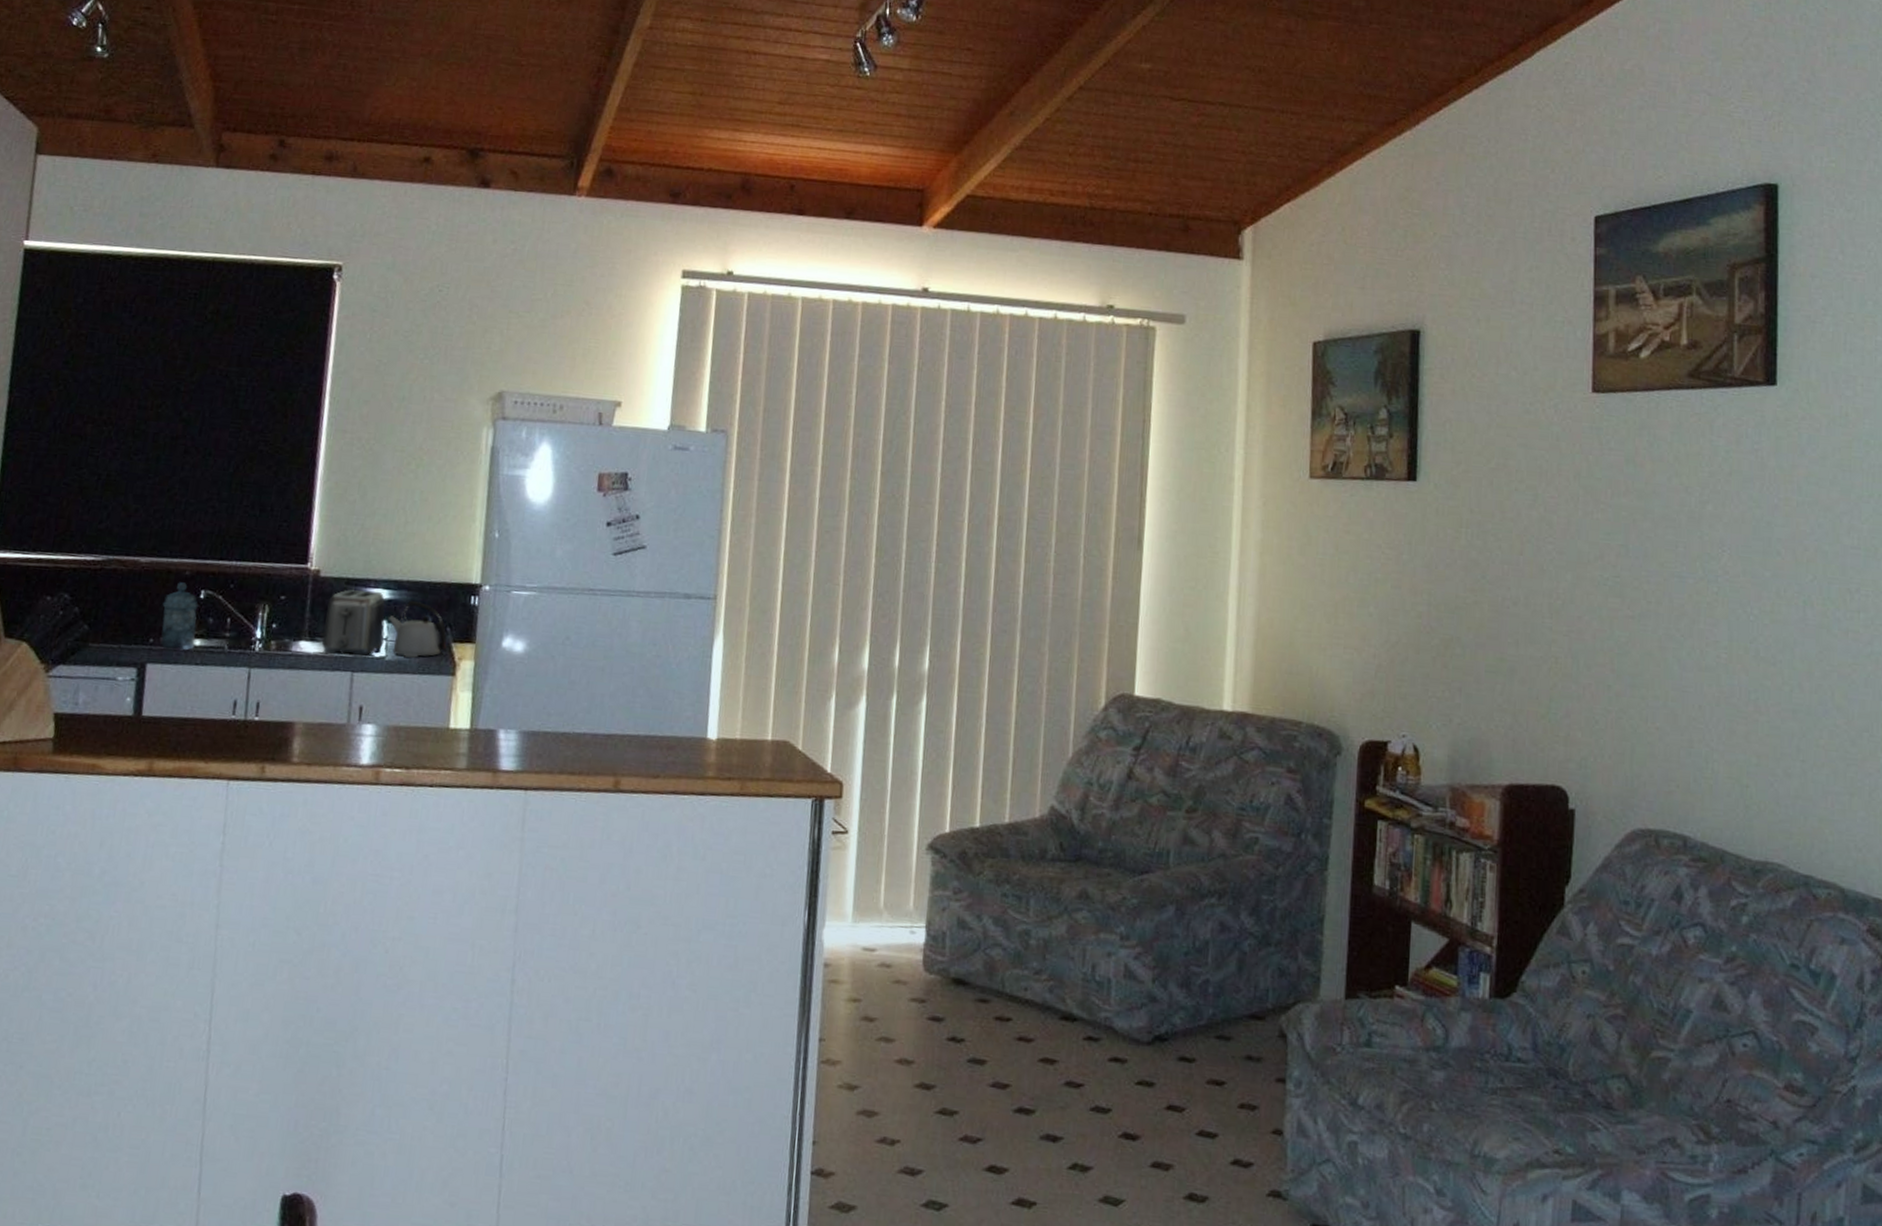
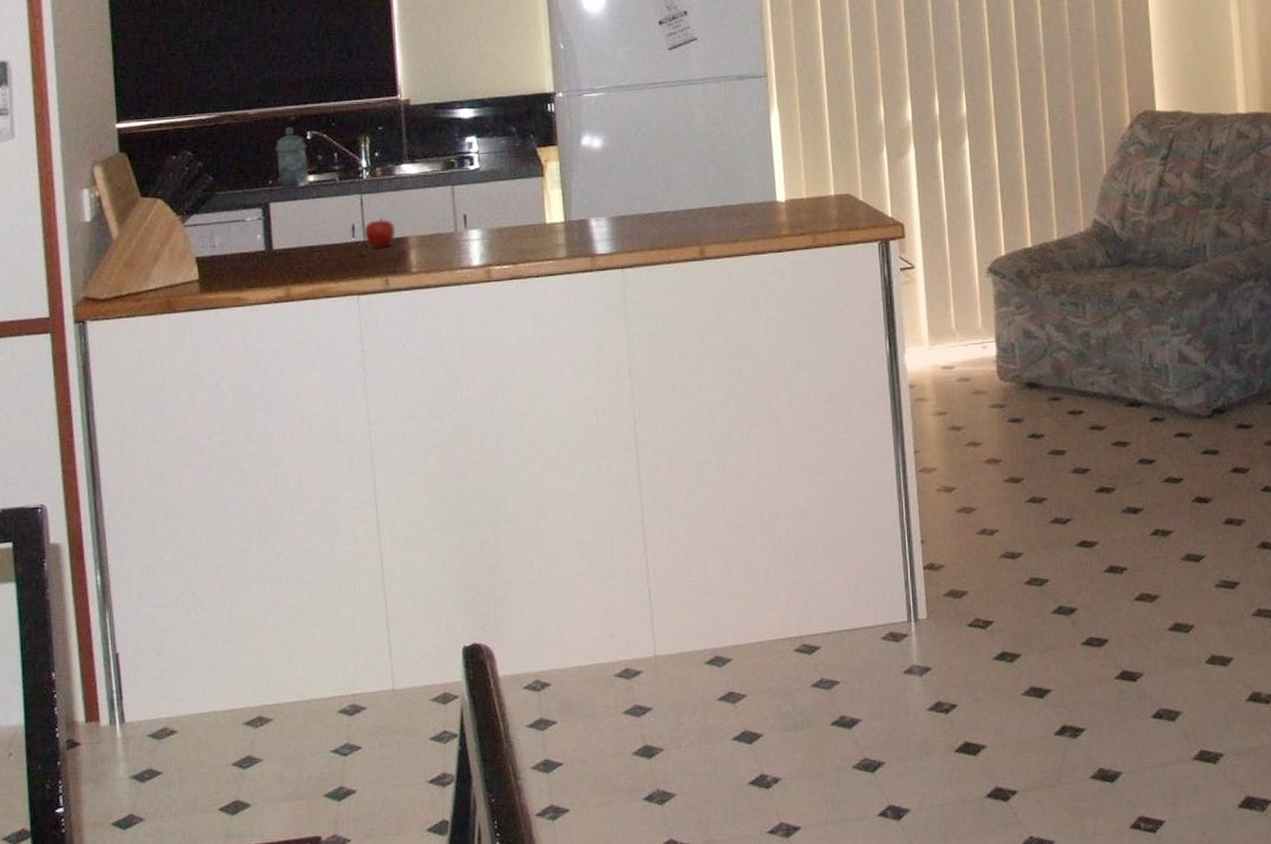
fruit: none [246,696,282,732] -> present [364,217,395,249]
toaster: present [322,590,385,657] -> none [421,111,477,173]
kettle: present [388,600,447,658] -> none [476,115,533,166]

